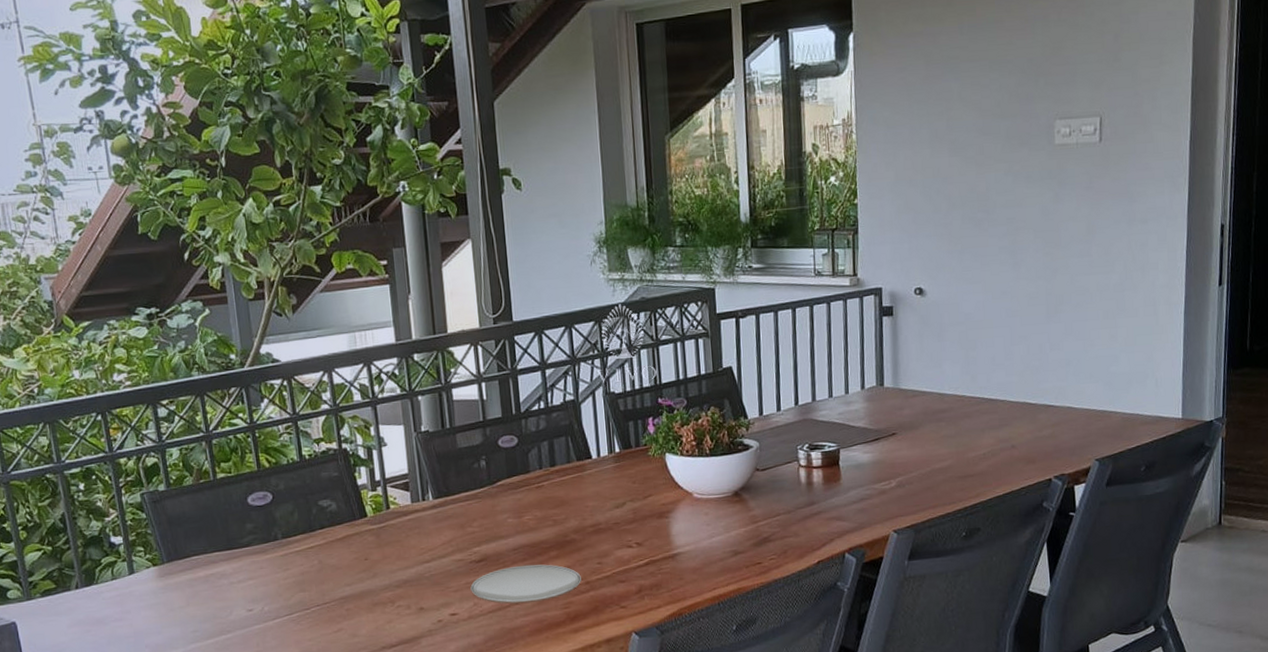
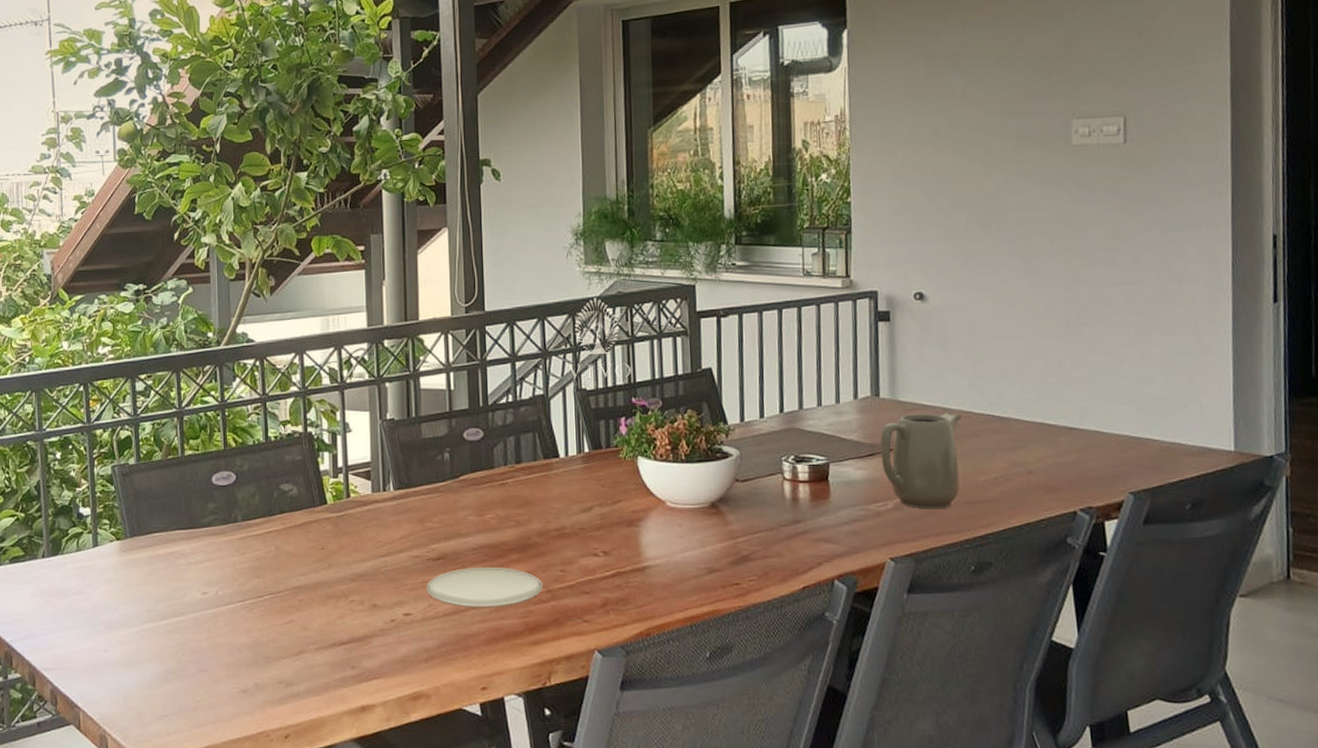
pitcher: none [884,396,956,486] -> present [880,412,963,510]

